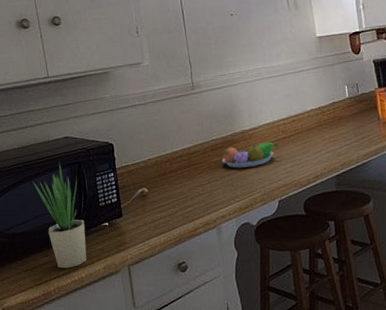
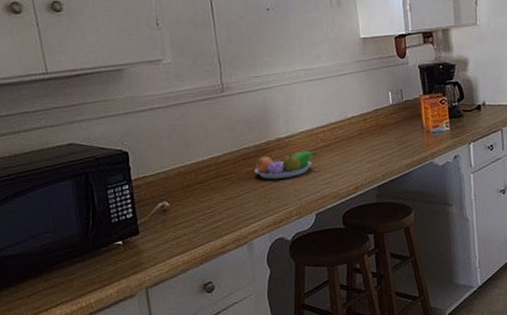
potted plant: present [32,161,87,269] -> none [28,172,96,295]

